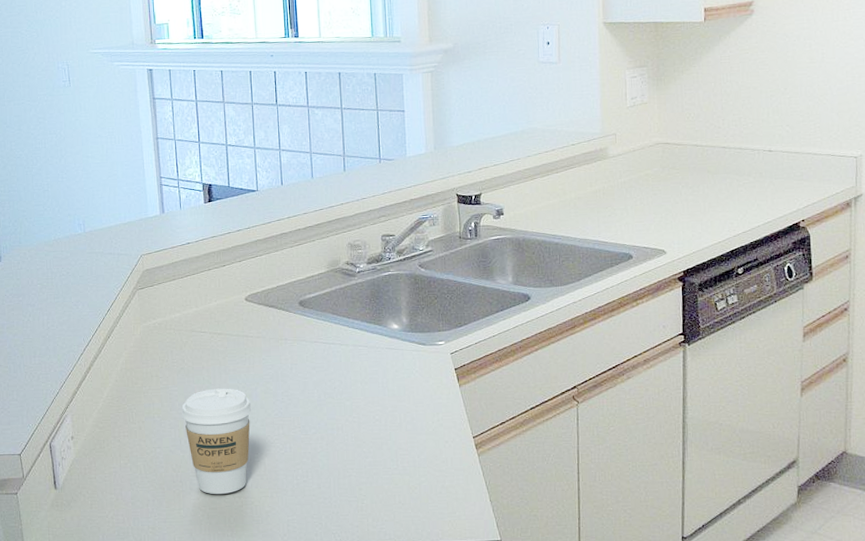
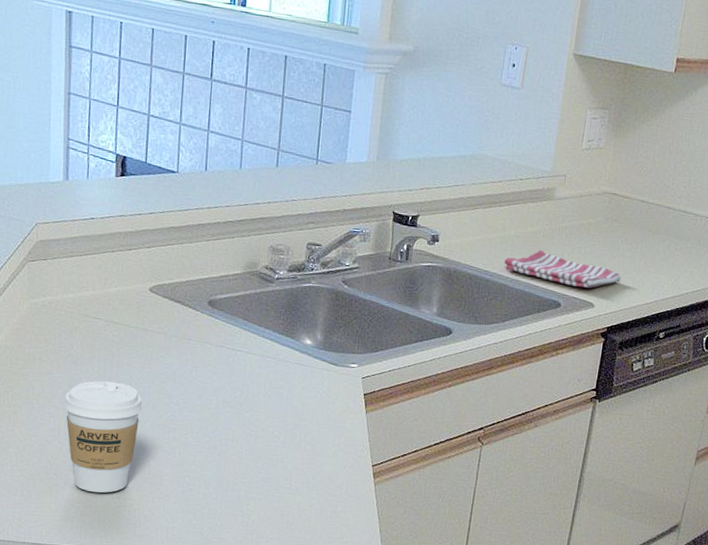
dish towel: none [570,206,689,237] -> present [504,249,622,288]

